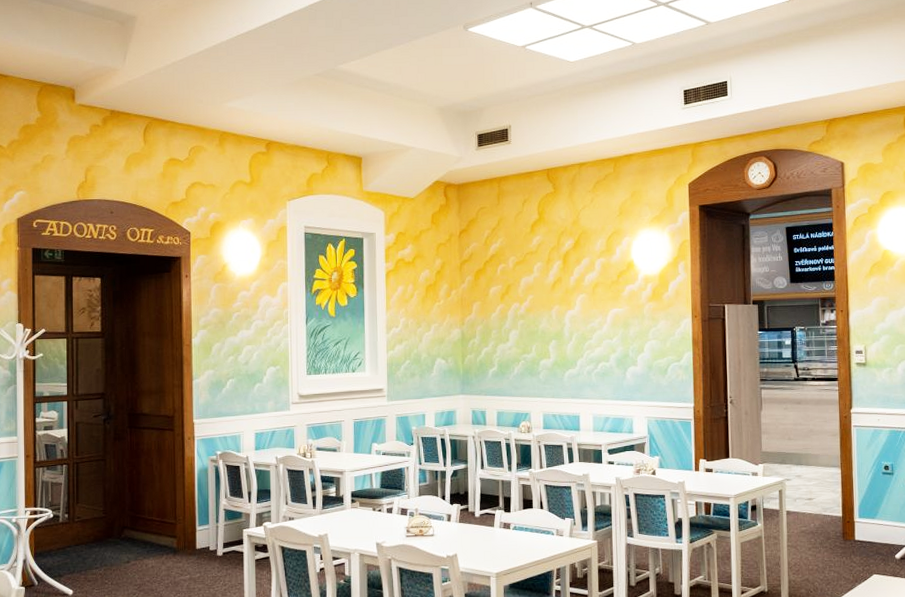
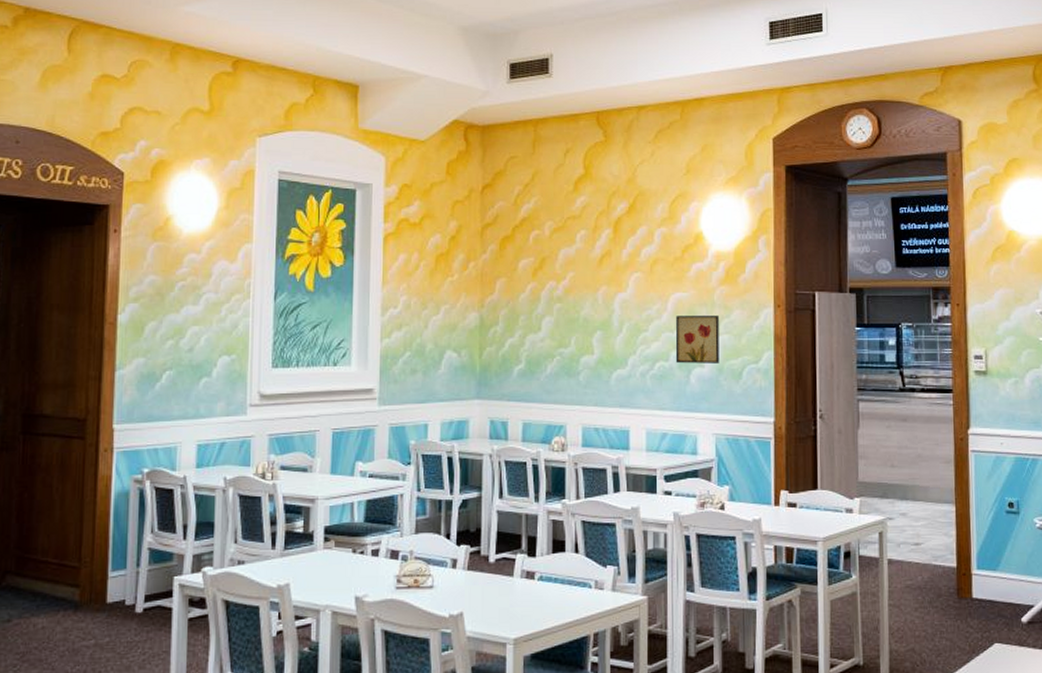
wall art: none [614,325,649,364] -> present [675,314,720,364]

